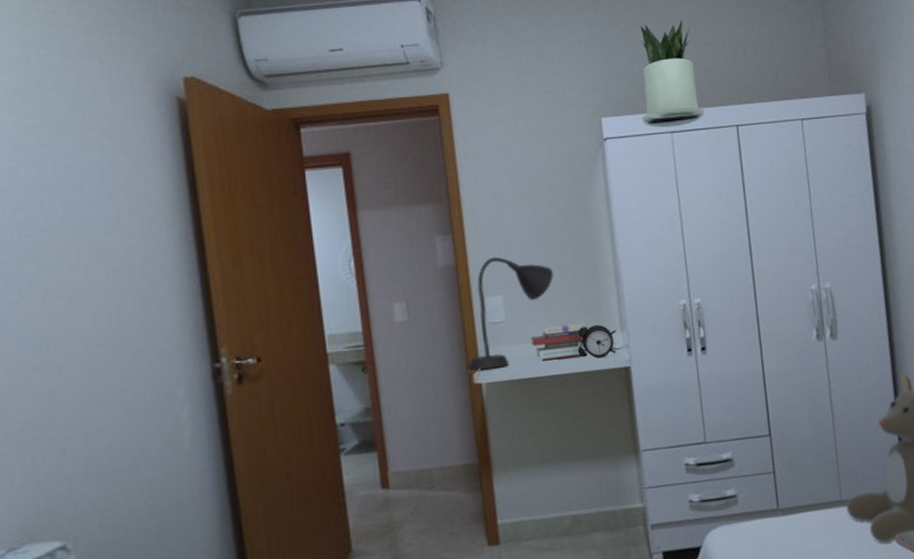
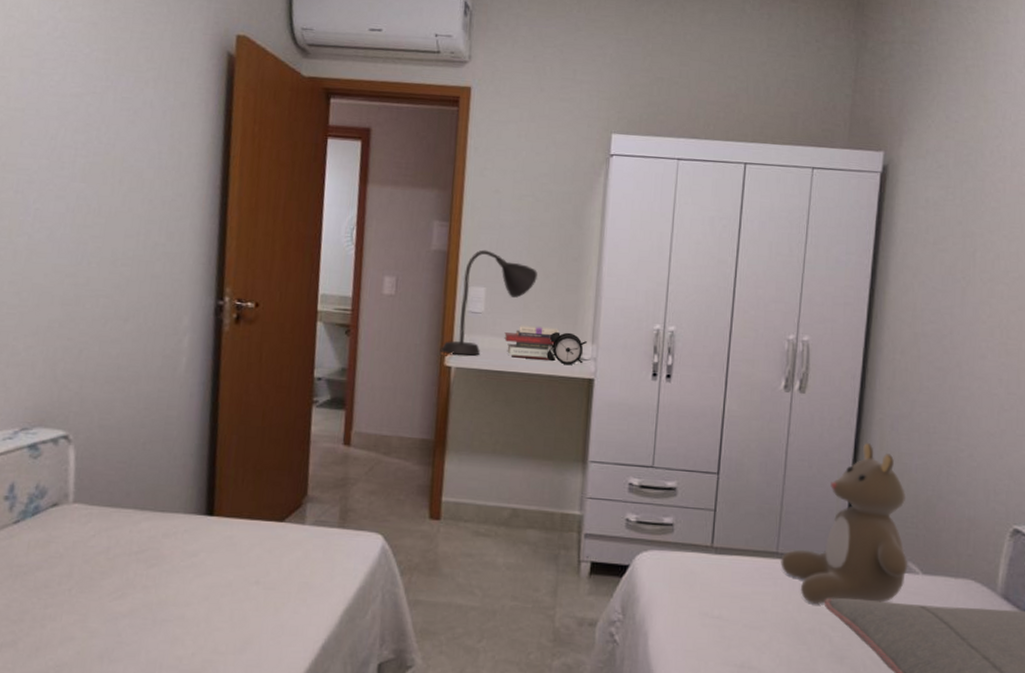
planter: present [640,20,705,128] -> none [650,48,716,155]

